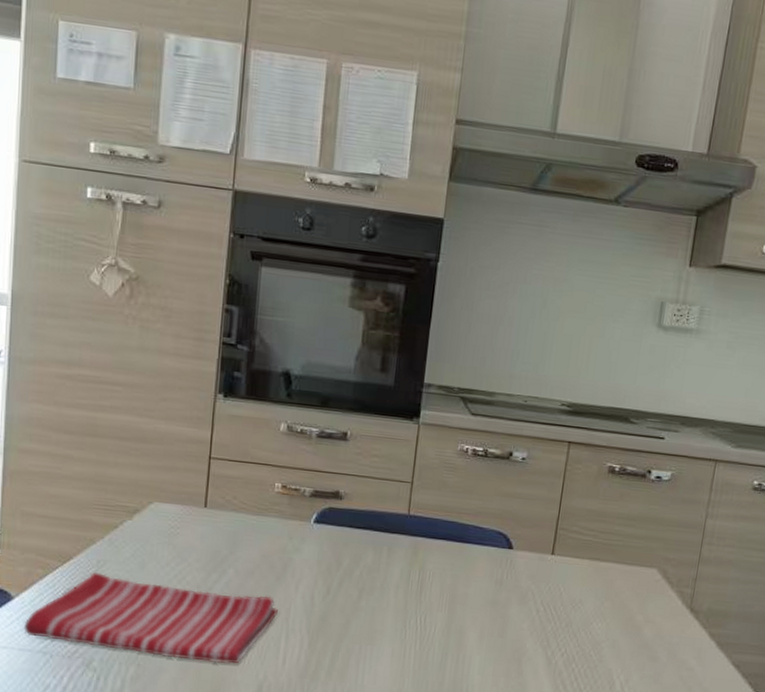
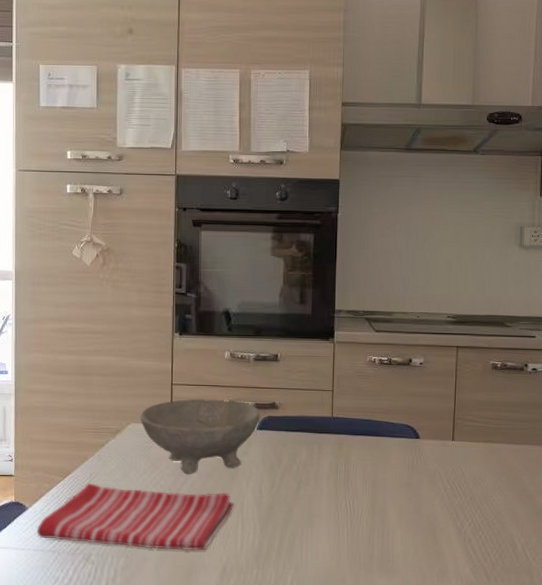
bowl: none [165,478,320,571] -> present [139,399,260,474]

